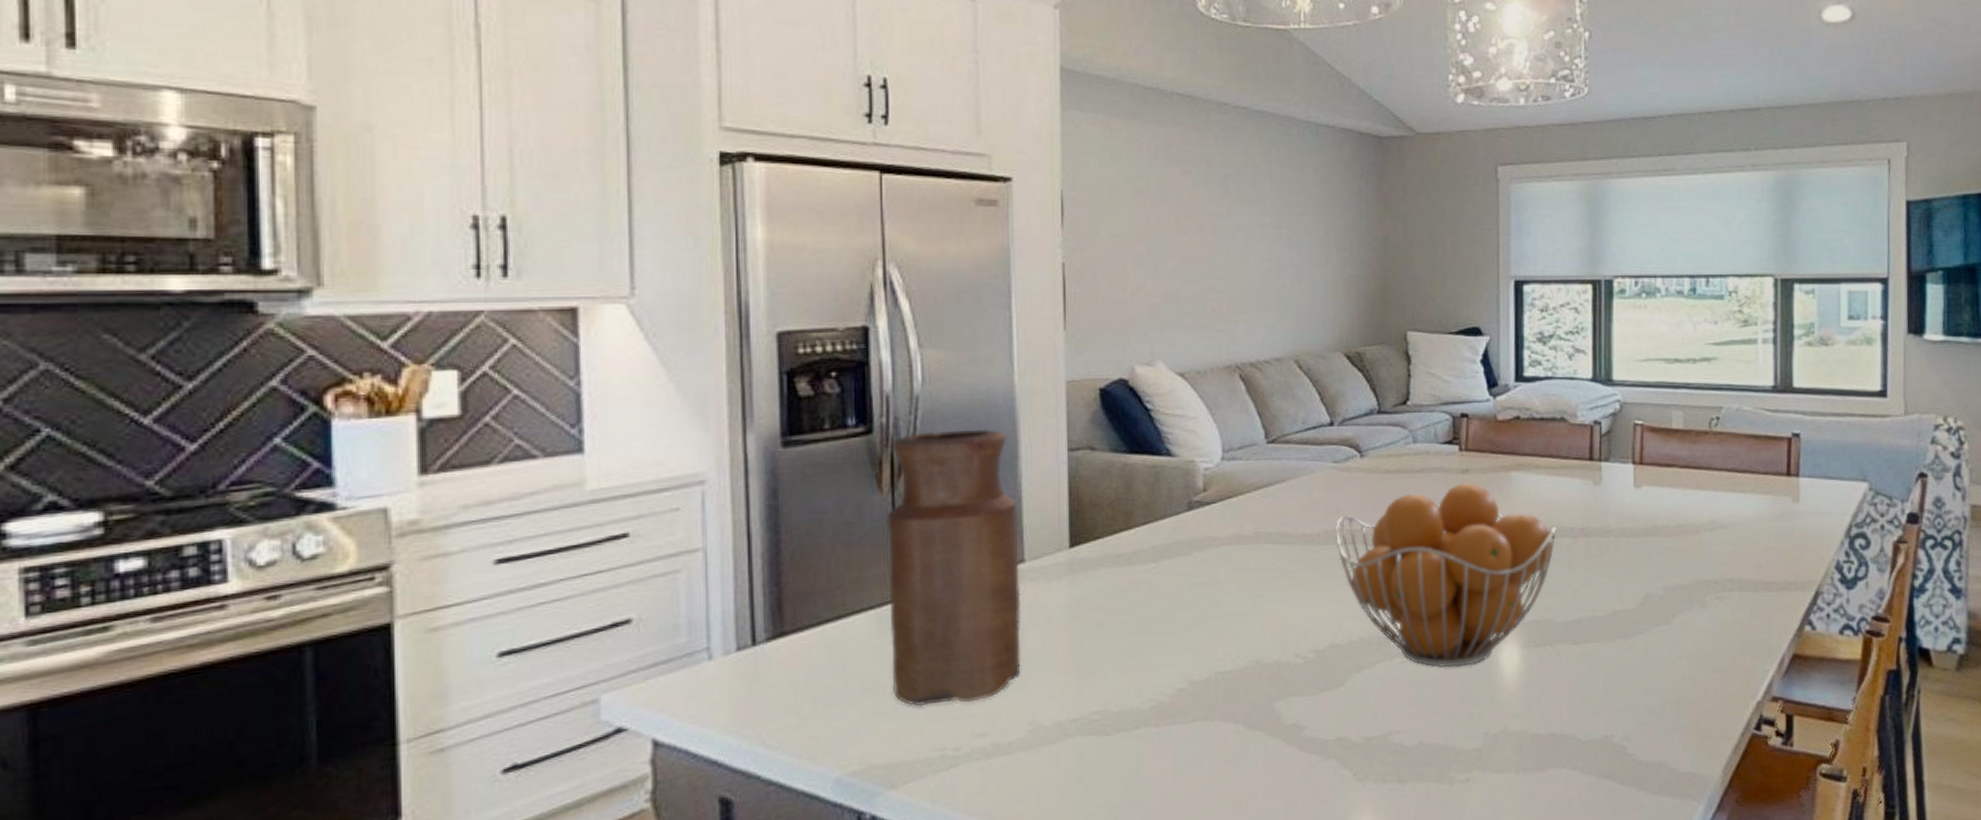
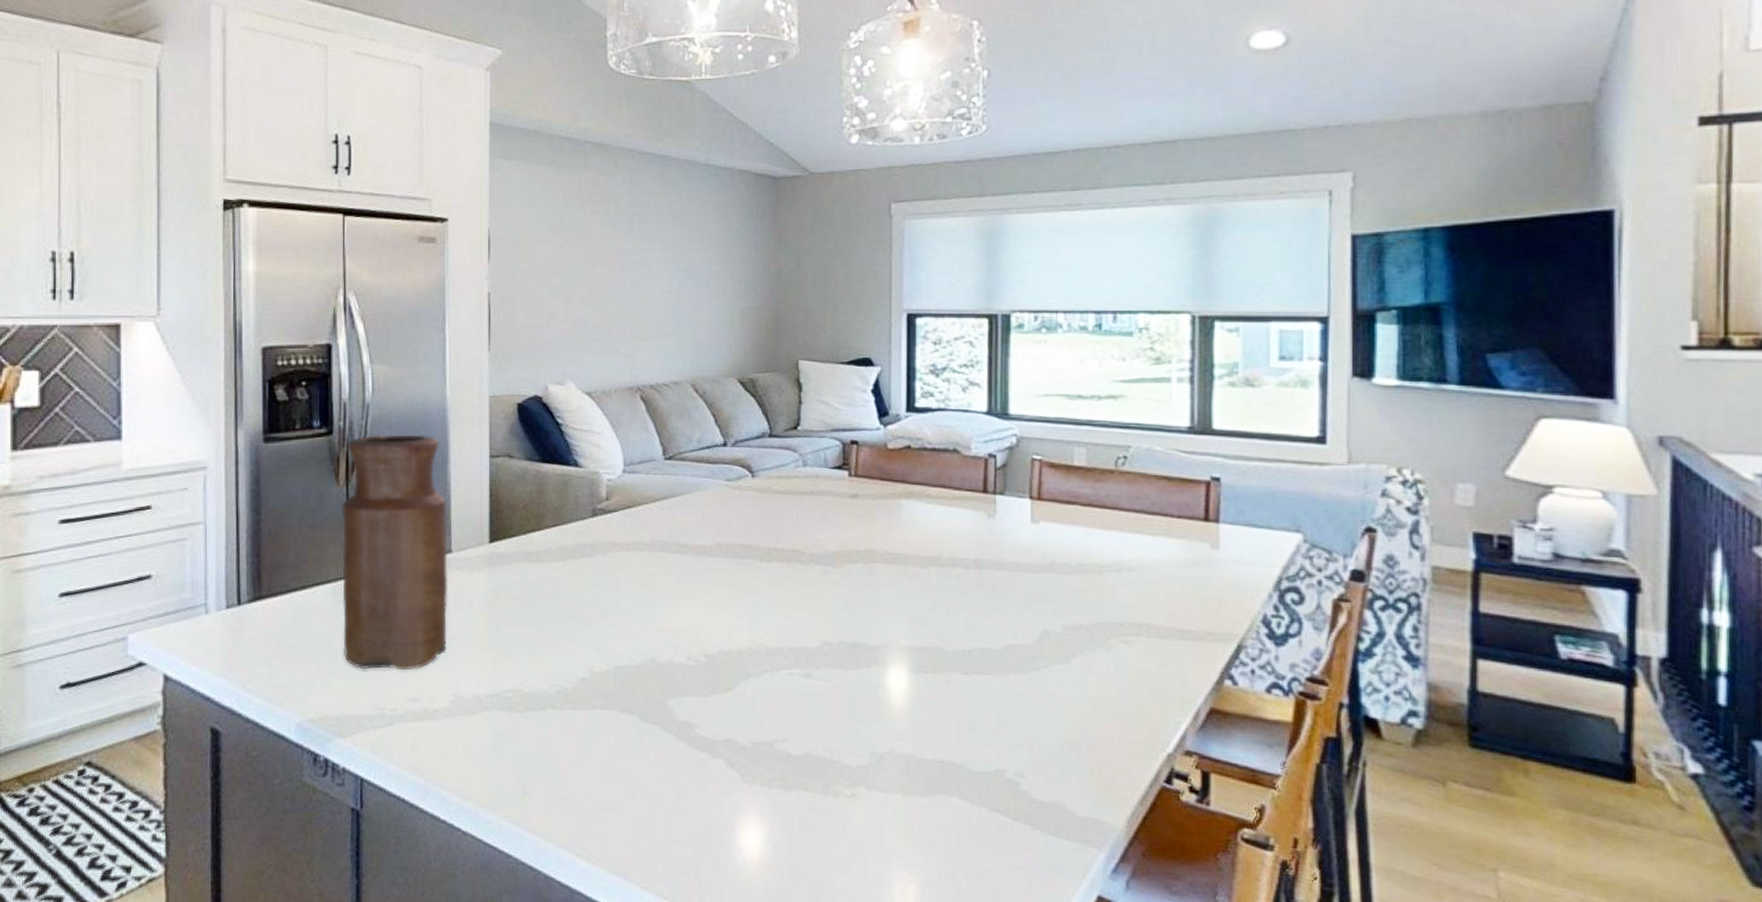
fruit basket: present [1335,482,1558,668] -> none [727,507,949,685]

